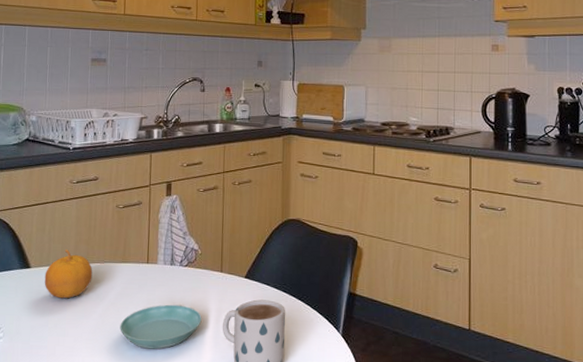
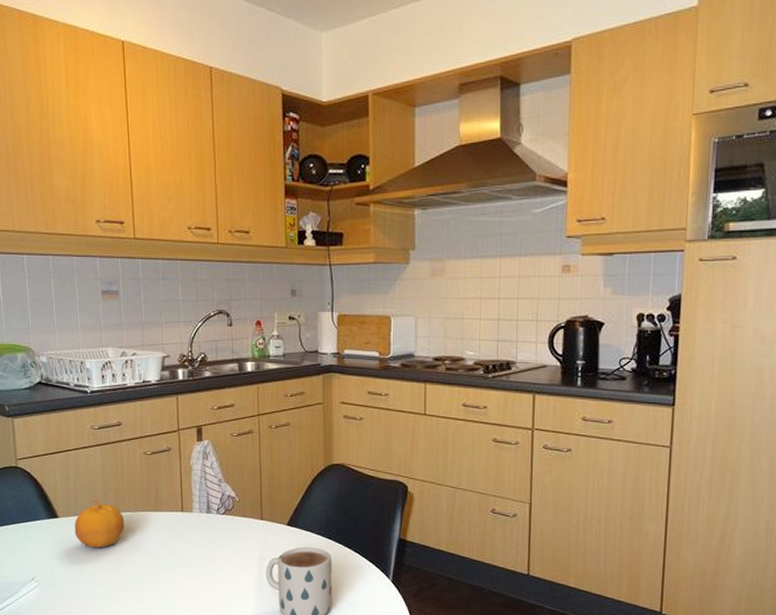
saucer: present [120,304,202,349] -> none [158,552,243,597]

